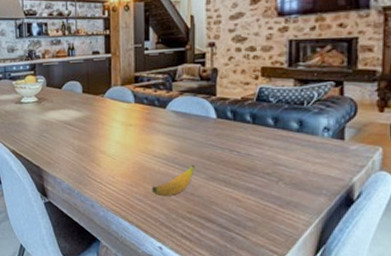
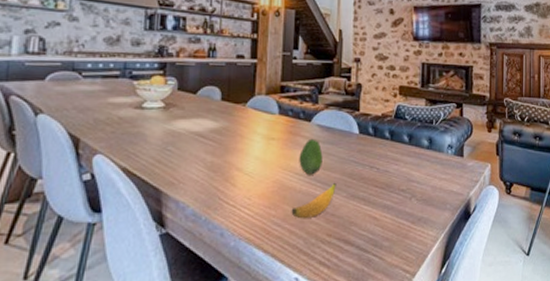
fruit: none [156,124,179,157] -> present [299,138,323,175]

